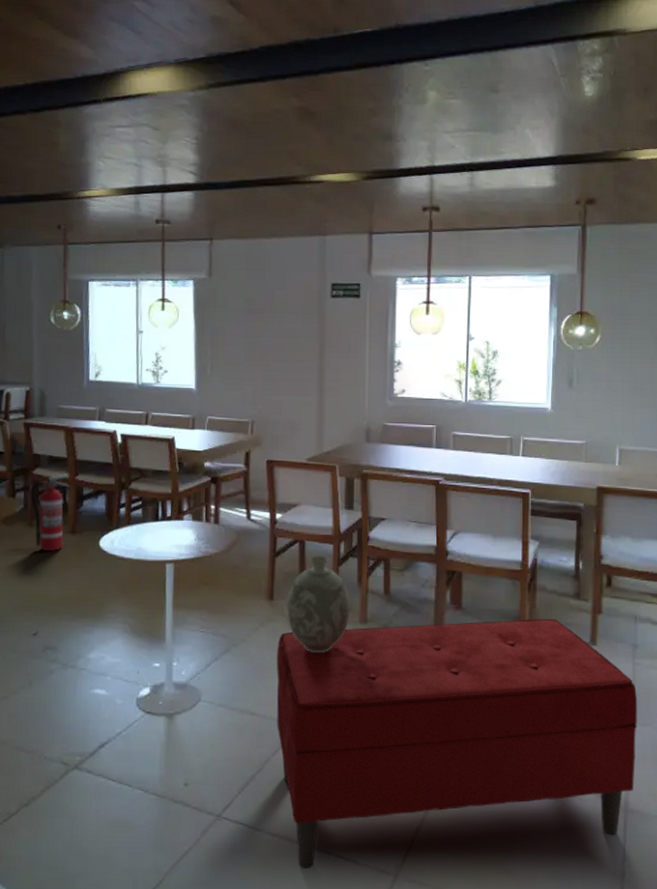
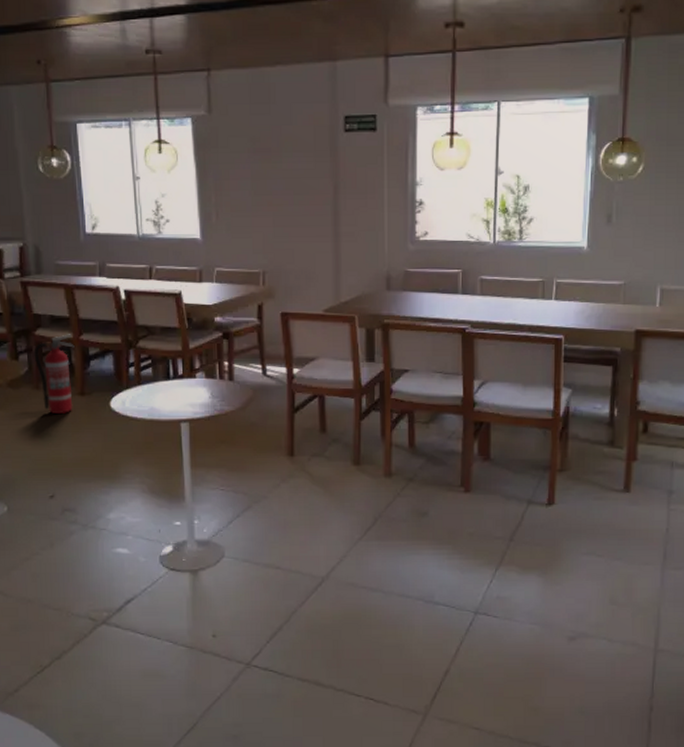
bench: present [276,618,637,870] -> none [299,466,671,711]
decorative vase: present [287,556,352,653] -> none [308,410,375,508]

